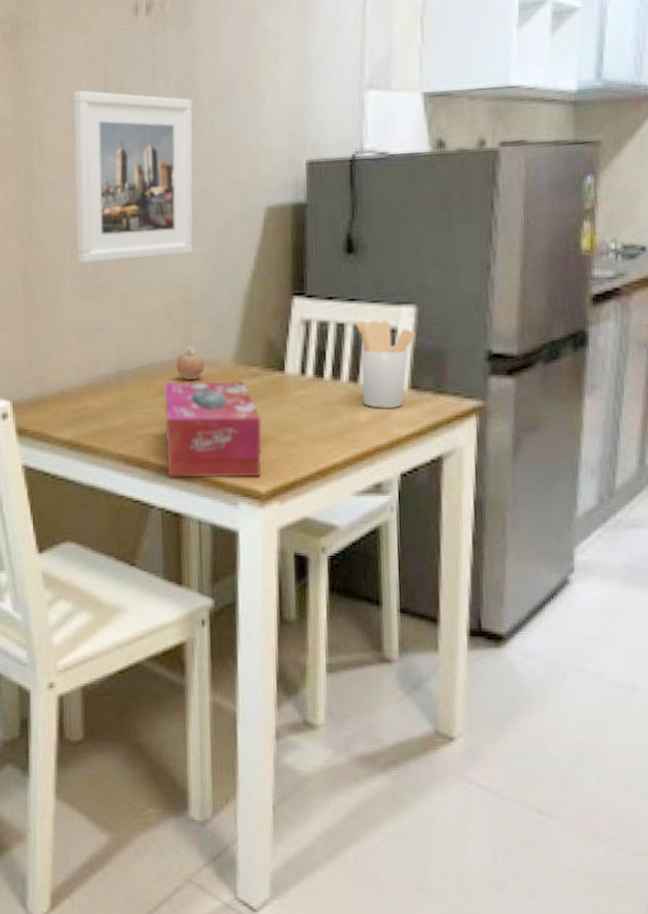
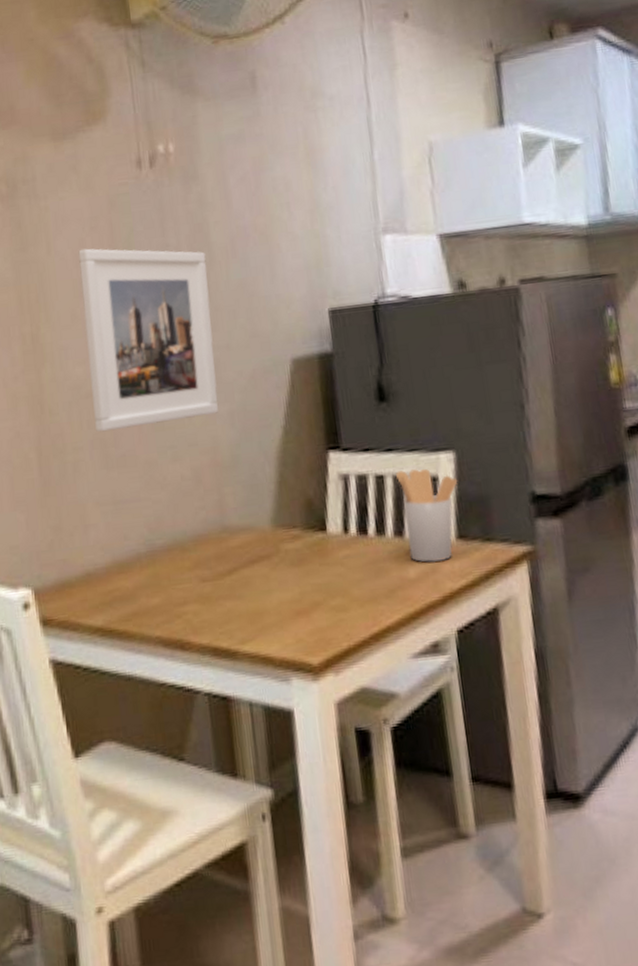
tissue box: present [164,381,262,478] -> none [200,546,312,657]
fruit: present [176,346,204,380] -> none [210,512,242,549]

